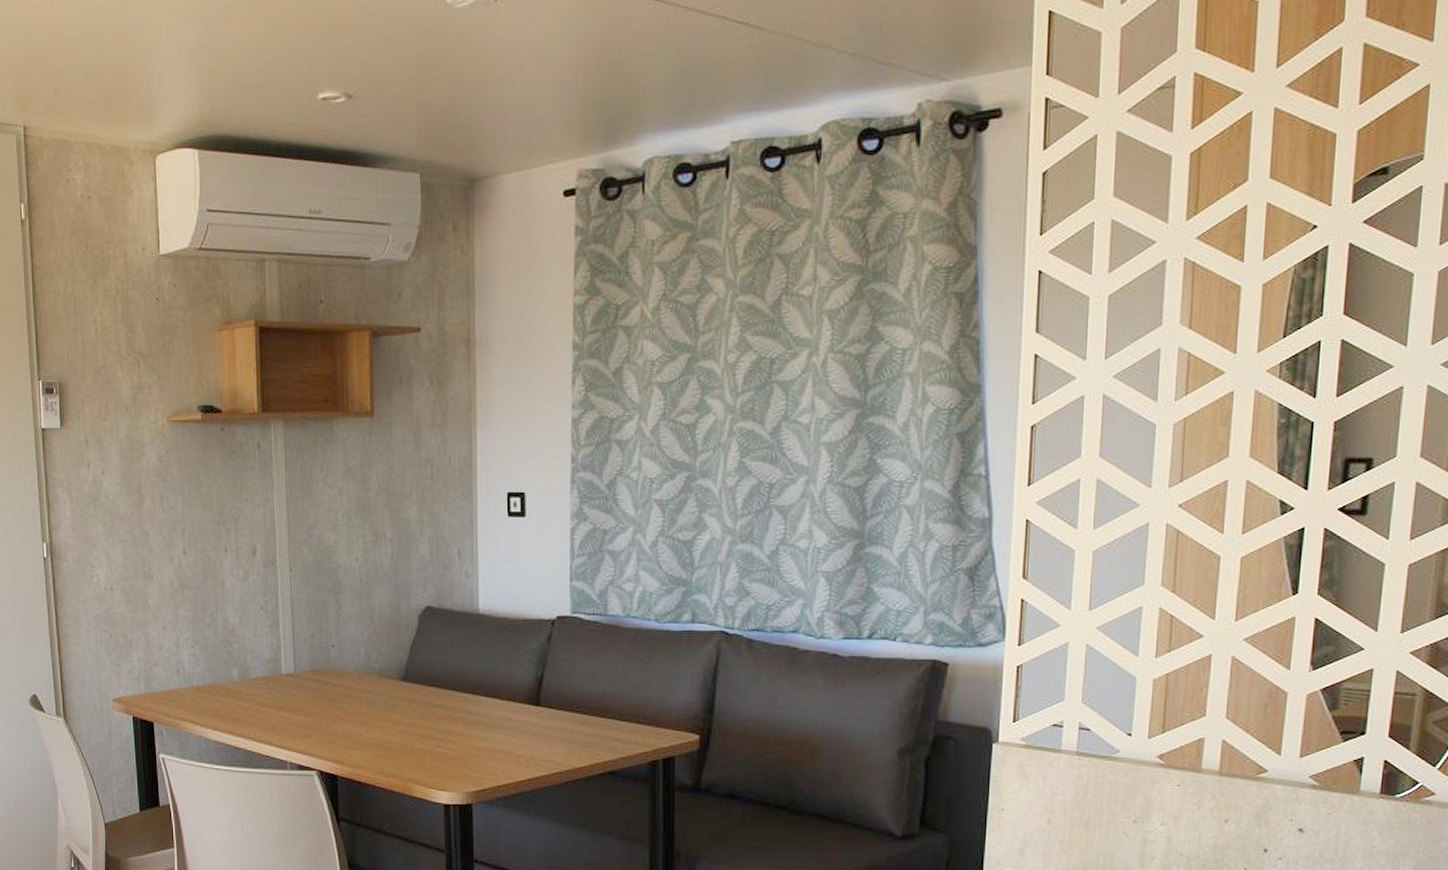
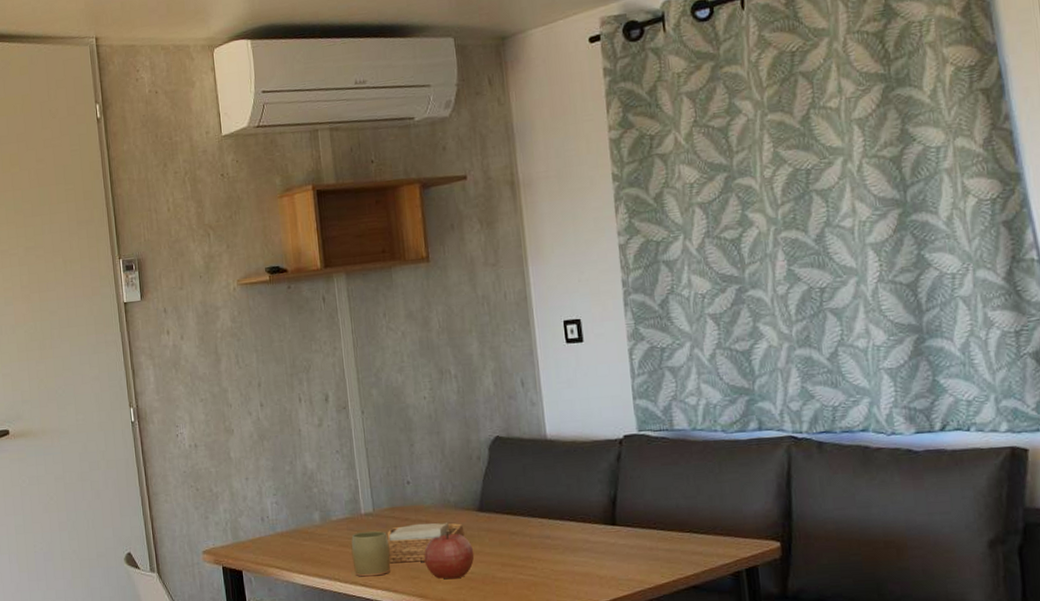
mug: none [269,691,308,738] -> present [351,530,391,577]
napkin holder: none [307,688,387,727] -> present [387,522,465,564]
fruit: none [343,696,395,747] -> present [423,529,475,579]

